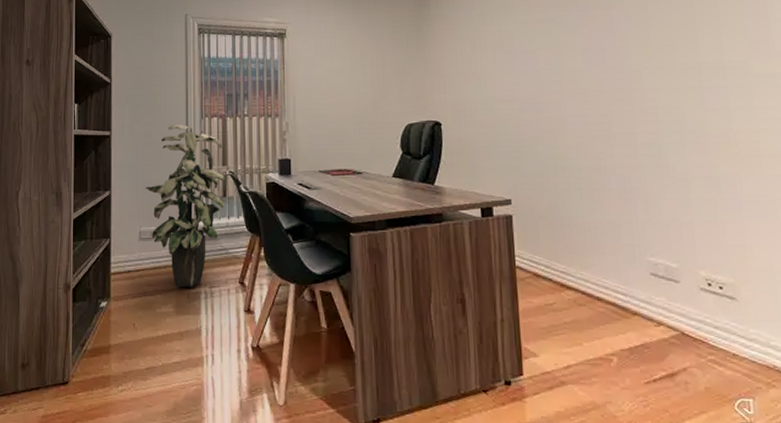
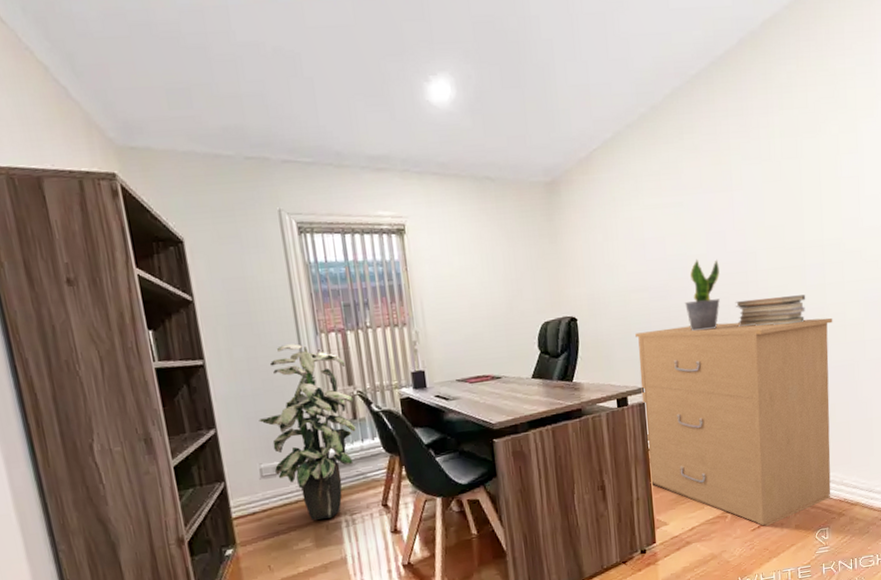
filing cabinet: none [503,140,754,381] -> present [635,317,833,526]
potted plant: none [559,73,599,147] -> present [685,258,720,332]
book stack: none [617,118,706,149] -> present [735,294,806,327]

